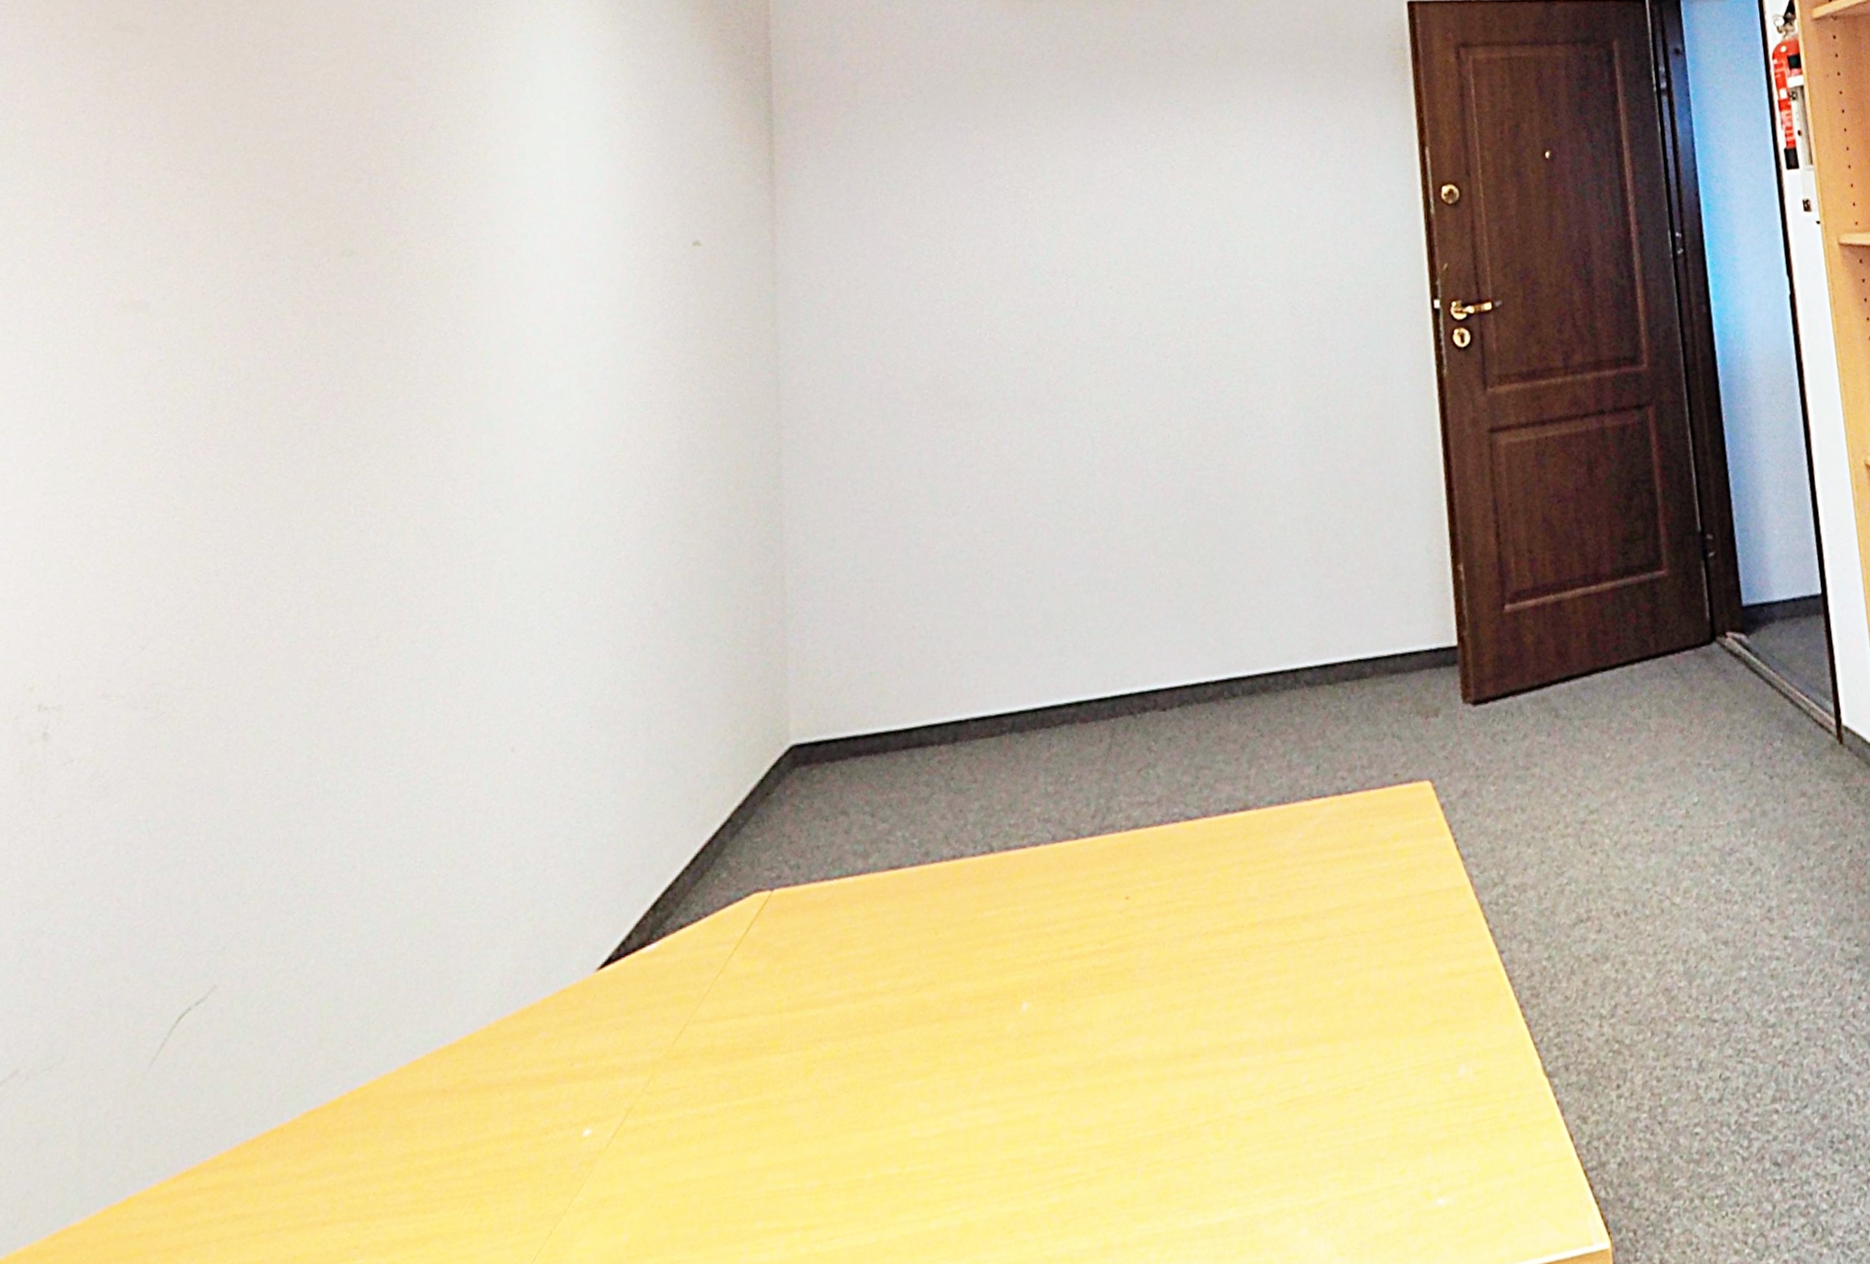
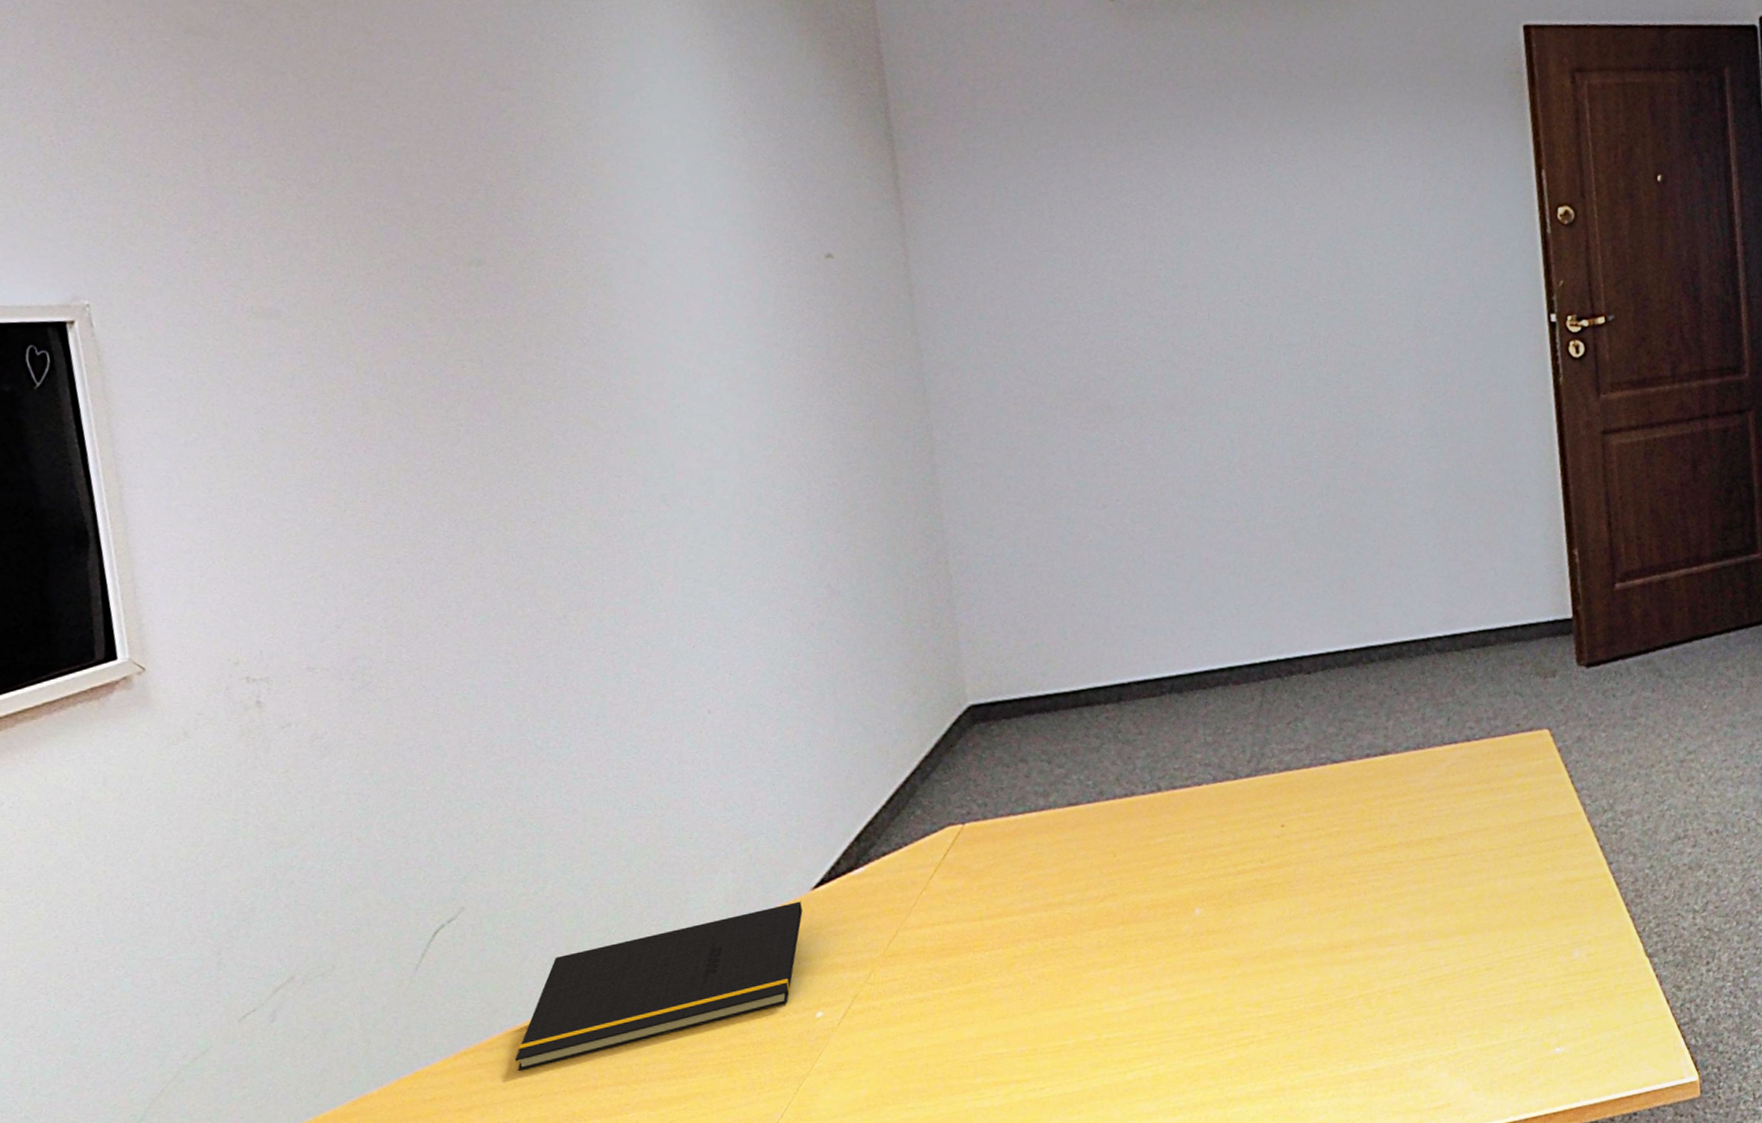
notepad: none [240,985,583,1199] -> present [515,901,803,1071]

